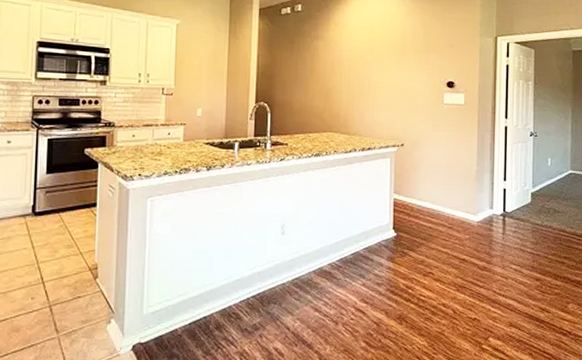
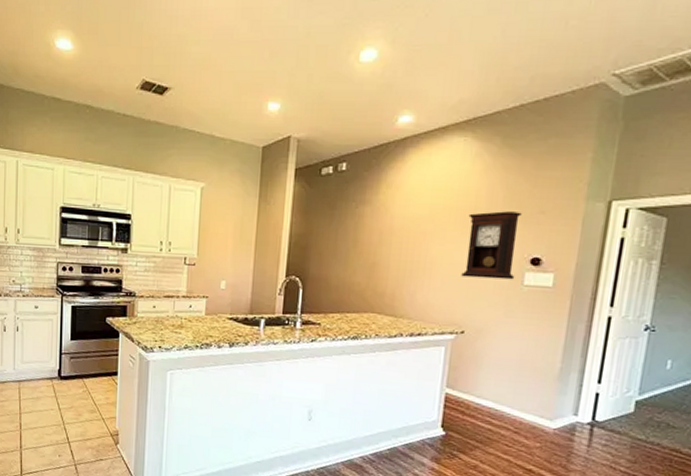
pendulum clock: none [397,45,437,100] -> present [461,211,522,280]

